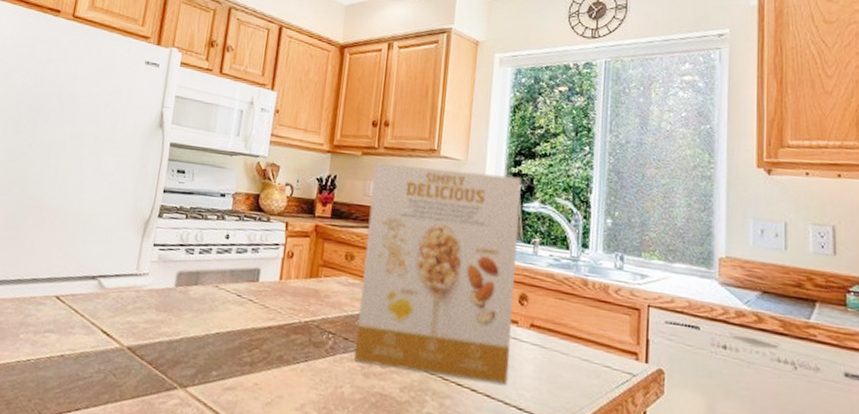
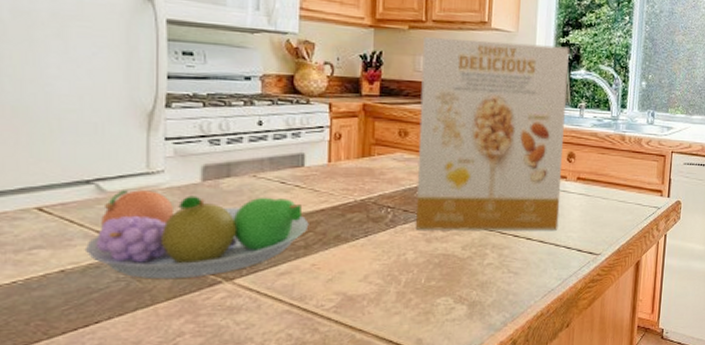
fruit bowl: none [80,287,257,380] -> present [84,190,309,280]

